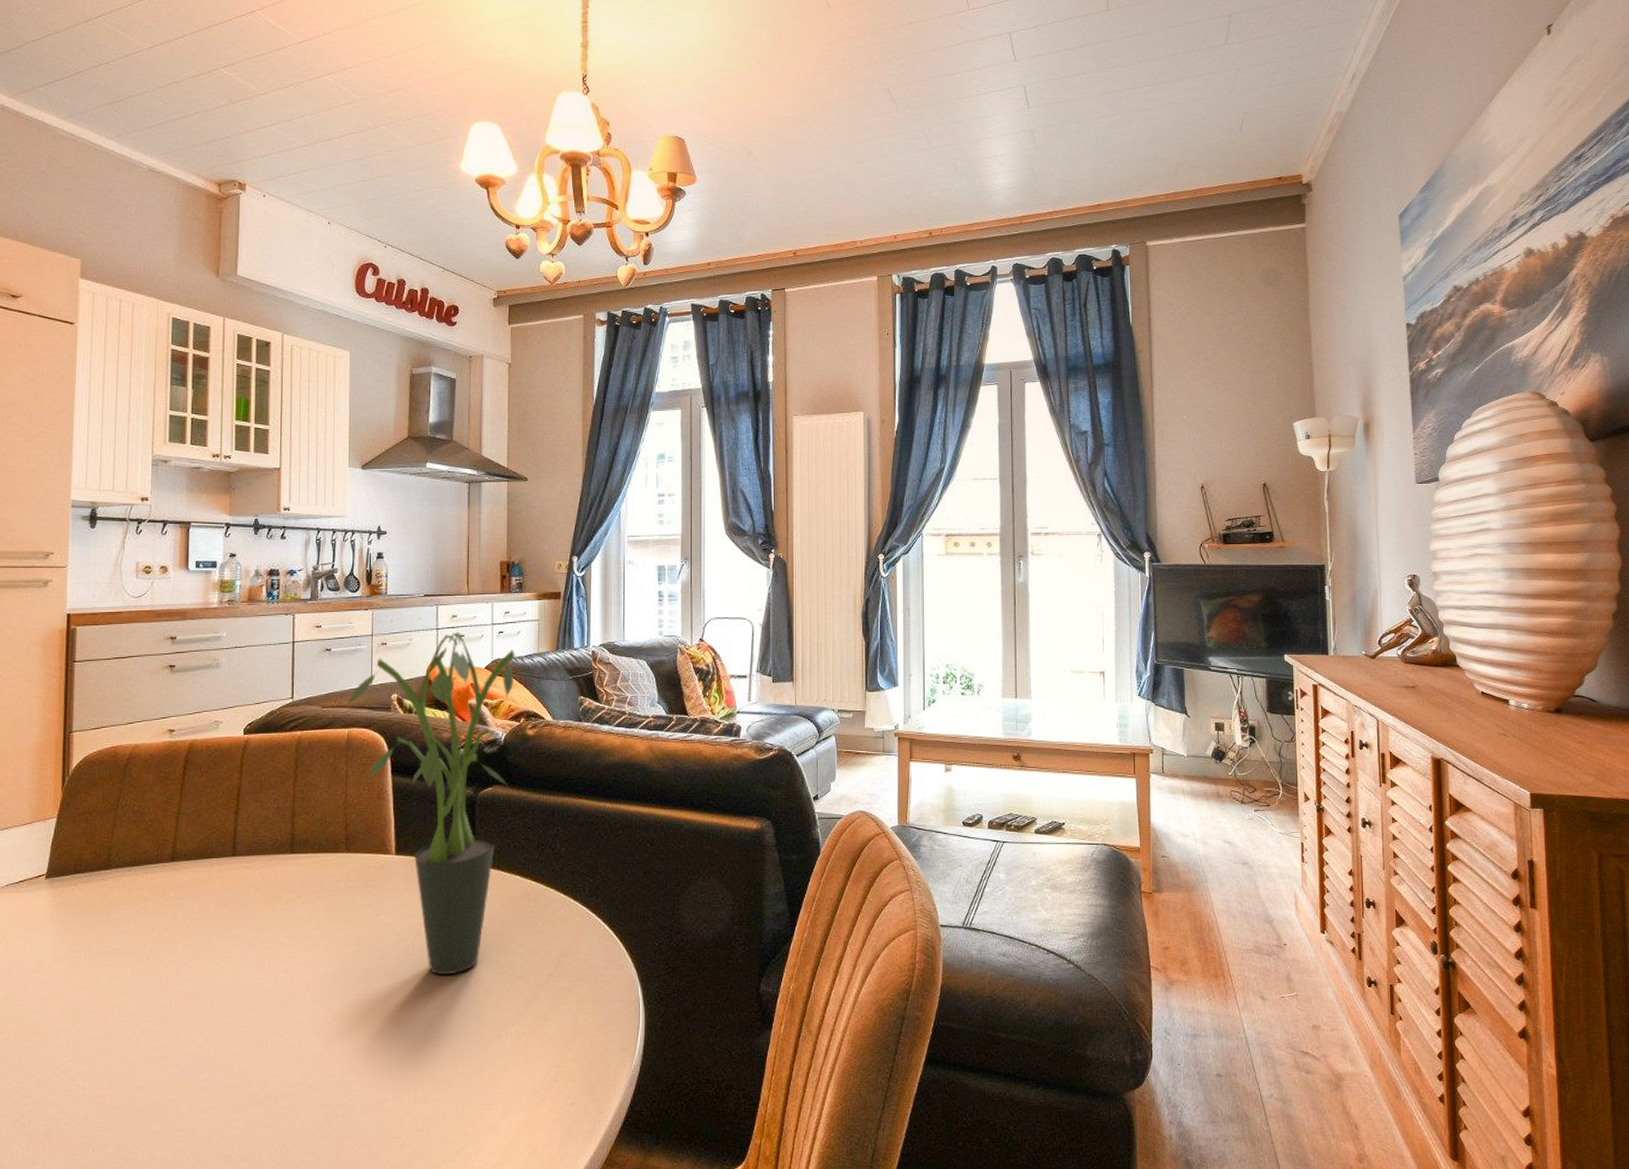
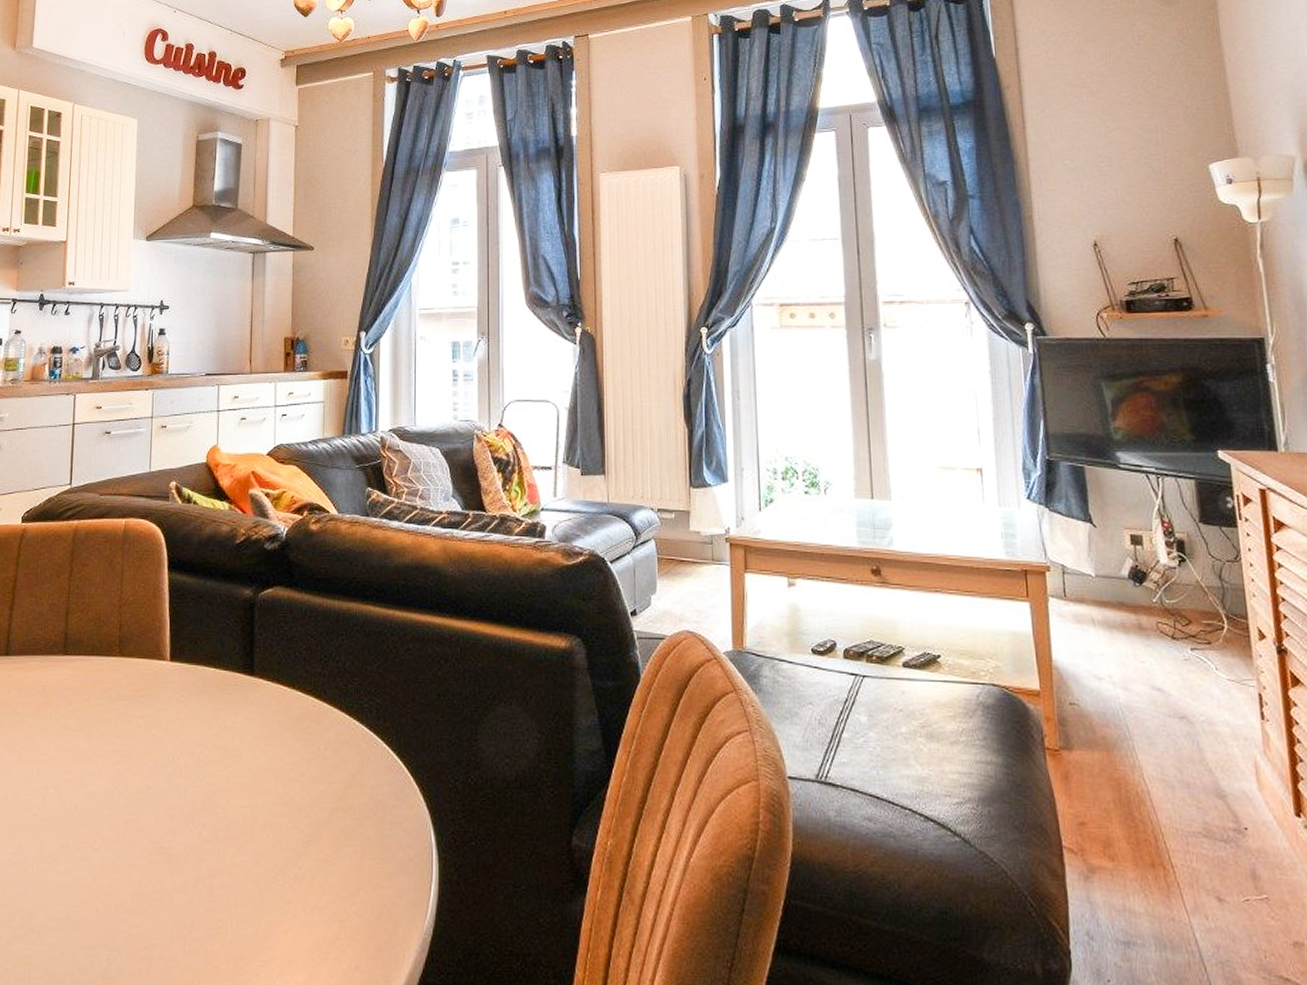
potted plant: present [347,632,515,976] -> none [125,414,299,803]

